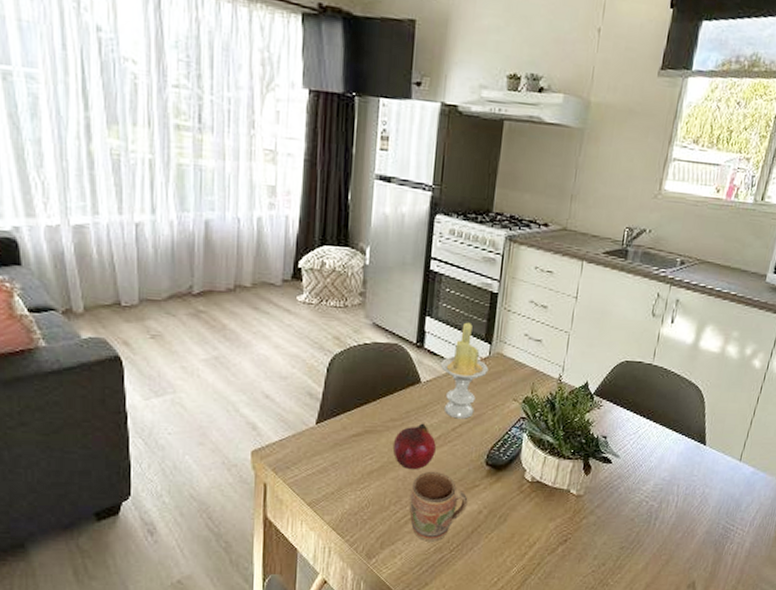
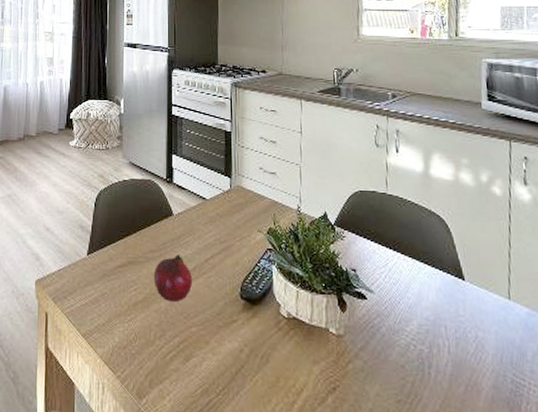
mug: present [410,472,468,542] -> none [173,305,228,383]
candle: present [440,322,489,419] -> none [188,158,232,251]

